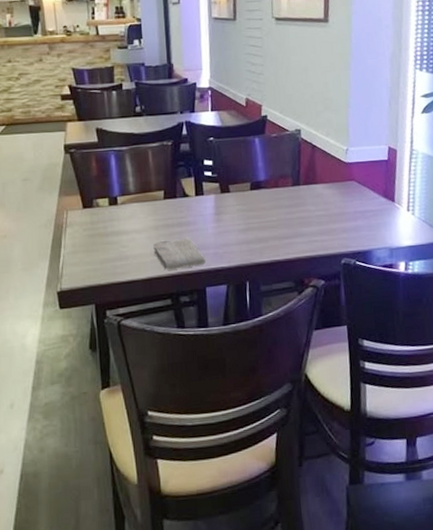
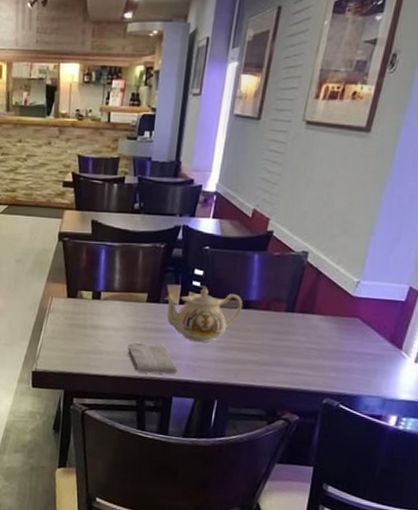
teapot: none [181,175,254,229] -> present [165,286,243,343]

